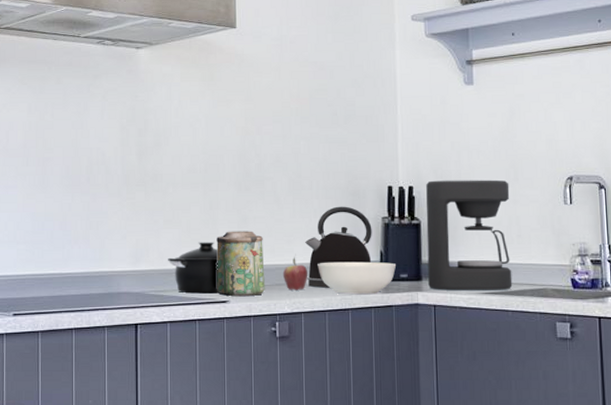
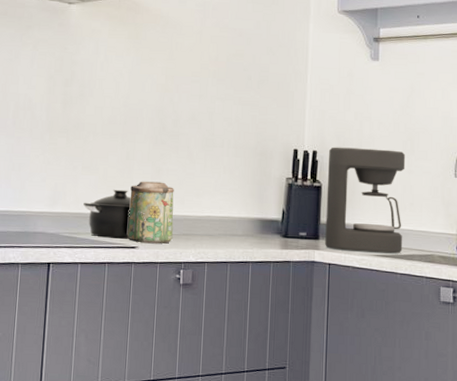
fruit: present [282,255,308,291] -> none [190,208,214,242]
kettle: present [305,206,372,288] -> none [213,165,276,241]
bowl: present [317,261,397,295] -> none [223,216,297,250]

